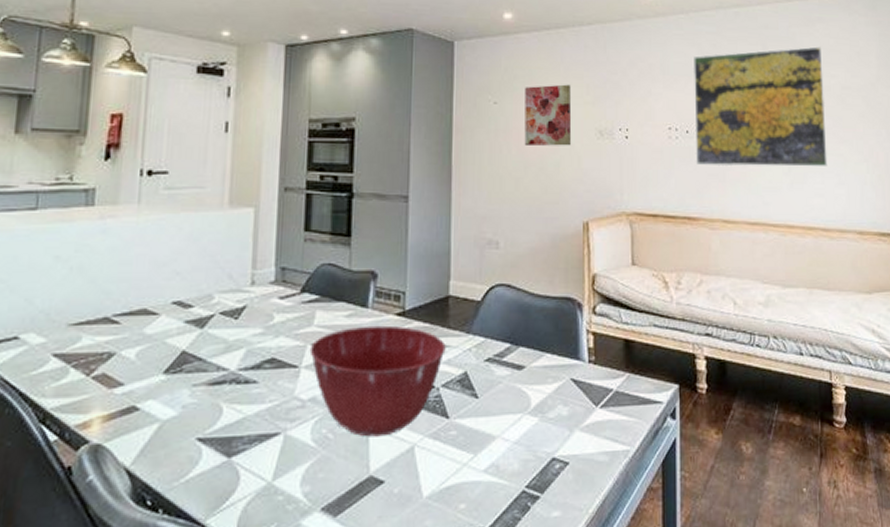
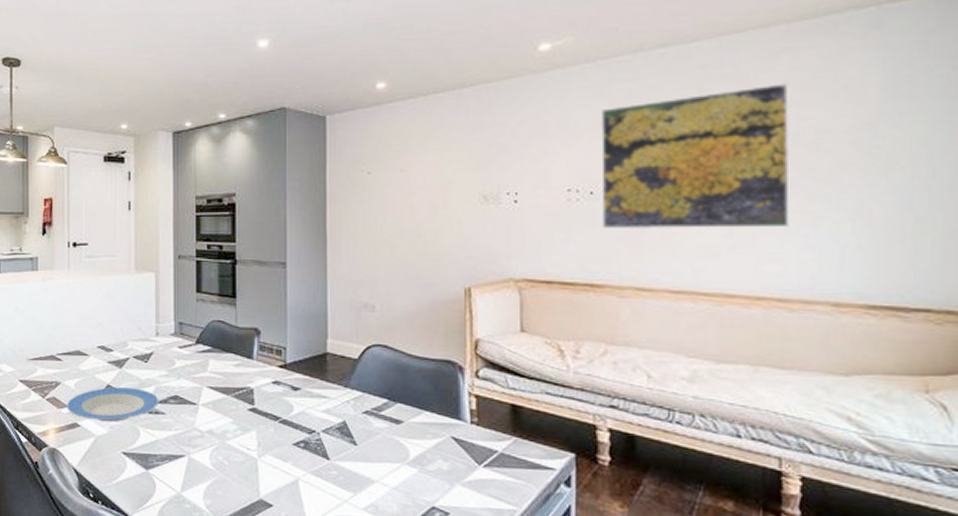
plate: none [122,353,251,401] -> present [67,387,160,422]
mixing bowl: present [309,325,446,437] -> none [205,374,325,469]
wall art: present [524,84,572,146] -> none [400,150,452,213]

